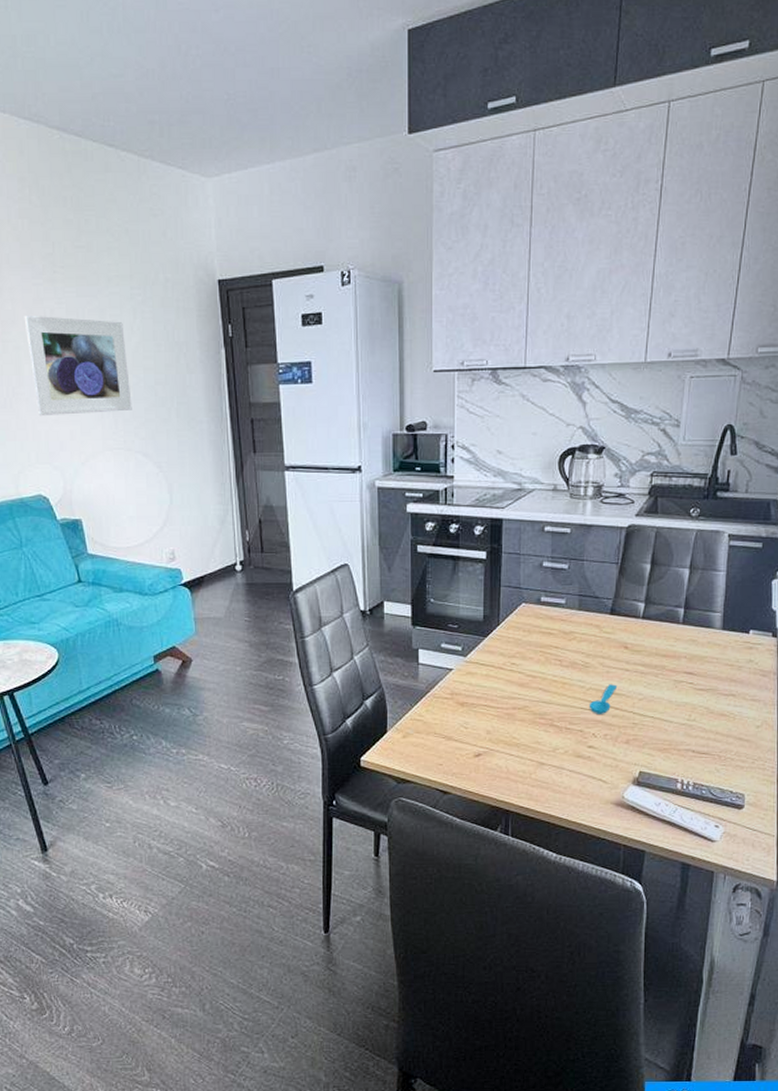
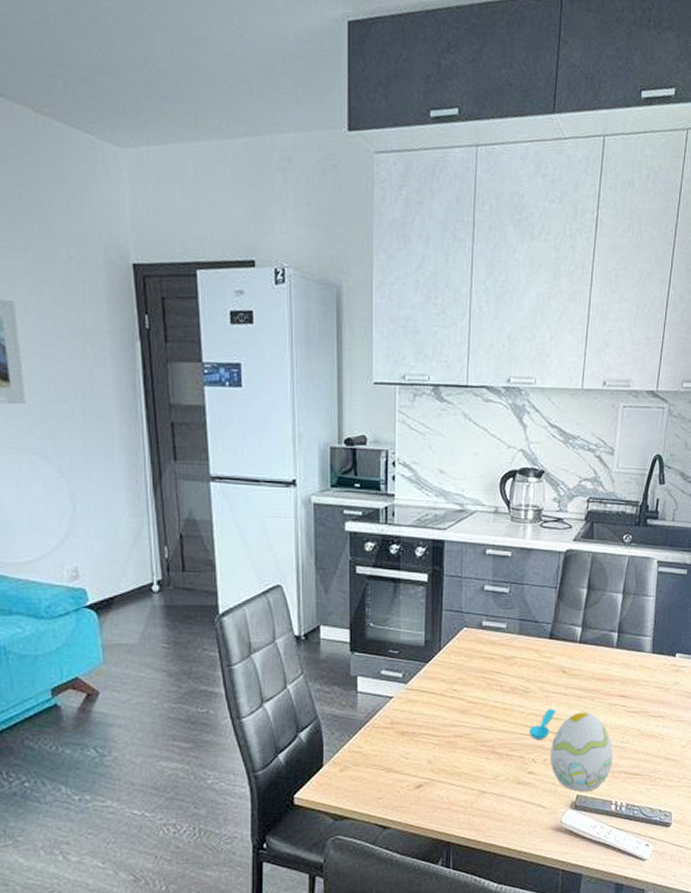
decorative egg: none [611,688,679,768] -> present [550,712,613,791]

